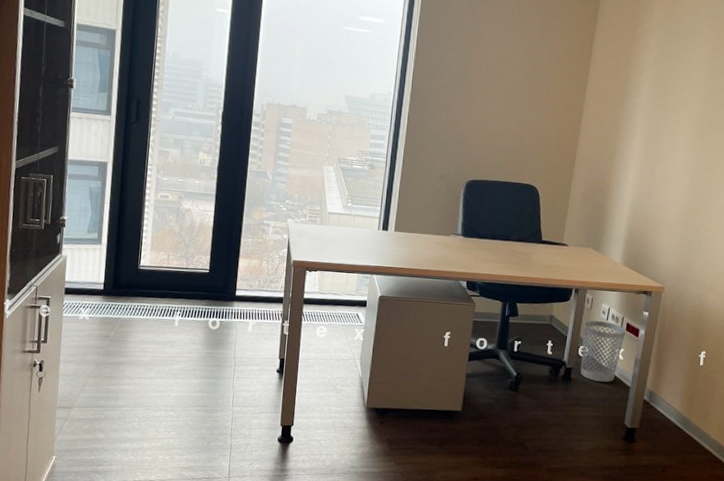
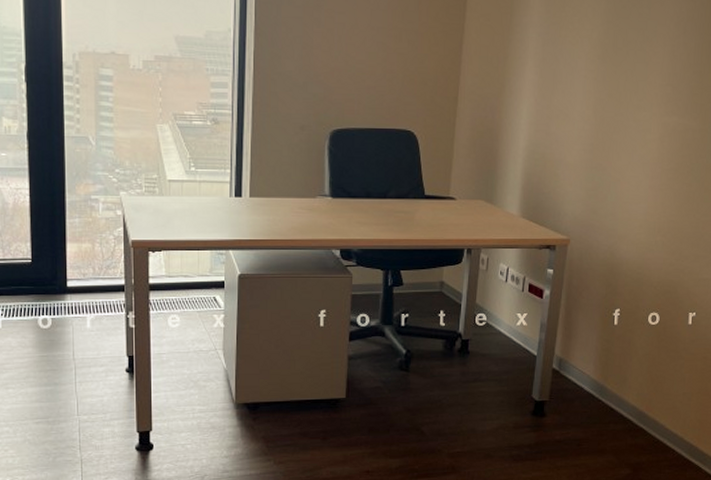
wastebasket: present [580,320,626,382] -> none [478,283,528,352]

